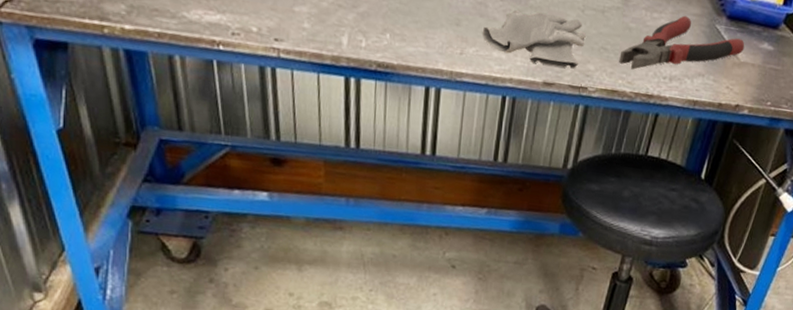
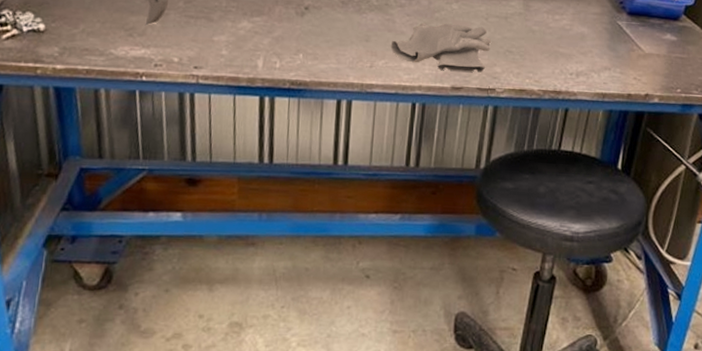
pliers: present [619,15,745,70] -> none [525,15,648,69]

